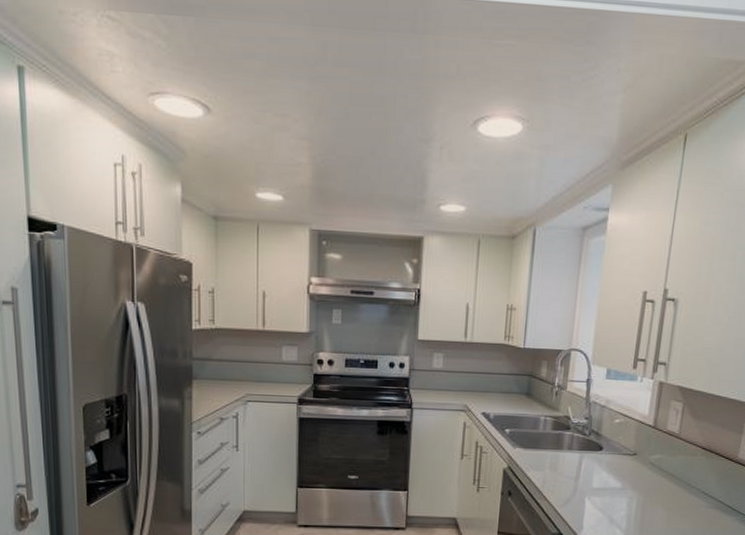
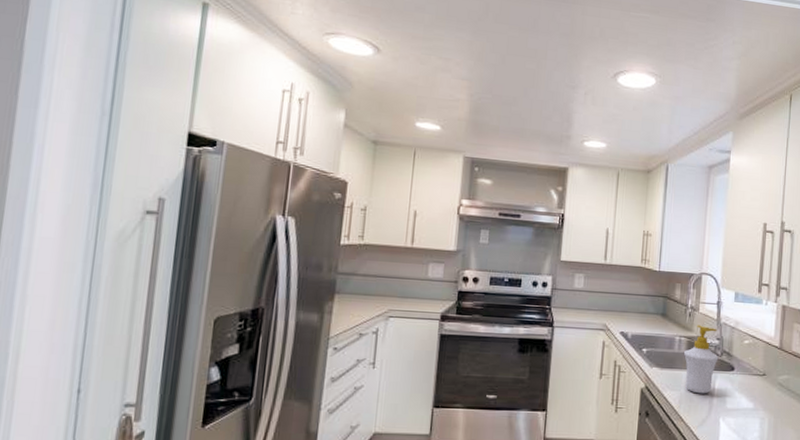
soap bottle: none [549,404,586,474] -> present [684,325,719,394]

